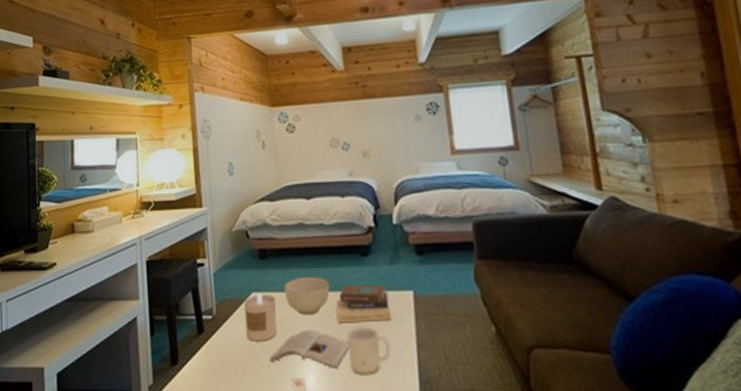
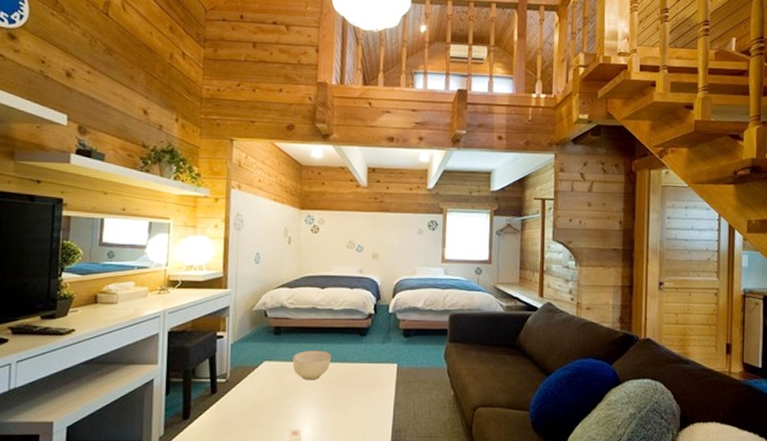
candle: present [244,293,277,342] -> none [255,362,284,401]
magazine: present [270,328,349,368] -> none [273,391,341,422]
books: present [335,284,392,323] -> none [334,357,378,387]
mug: present [346,327,391,375] -> none [339,390,374,427]

